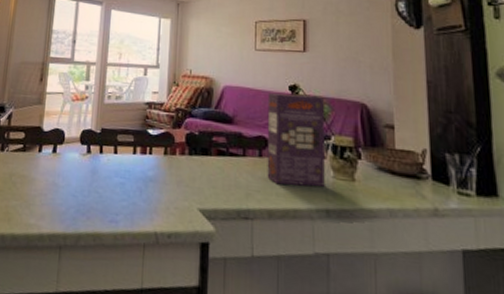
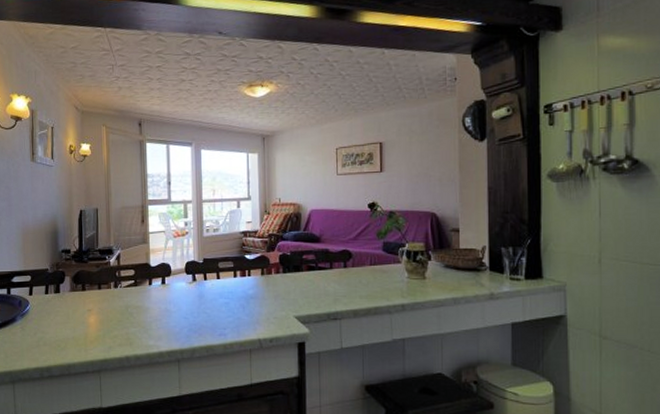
cereal box: present [267,93,325,187] -> none [349,210,401,289]

